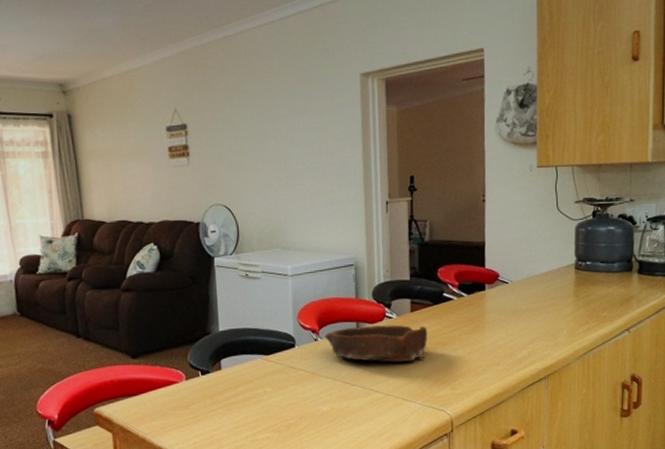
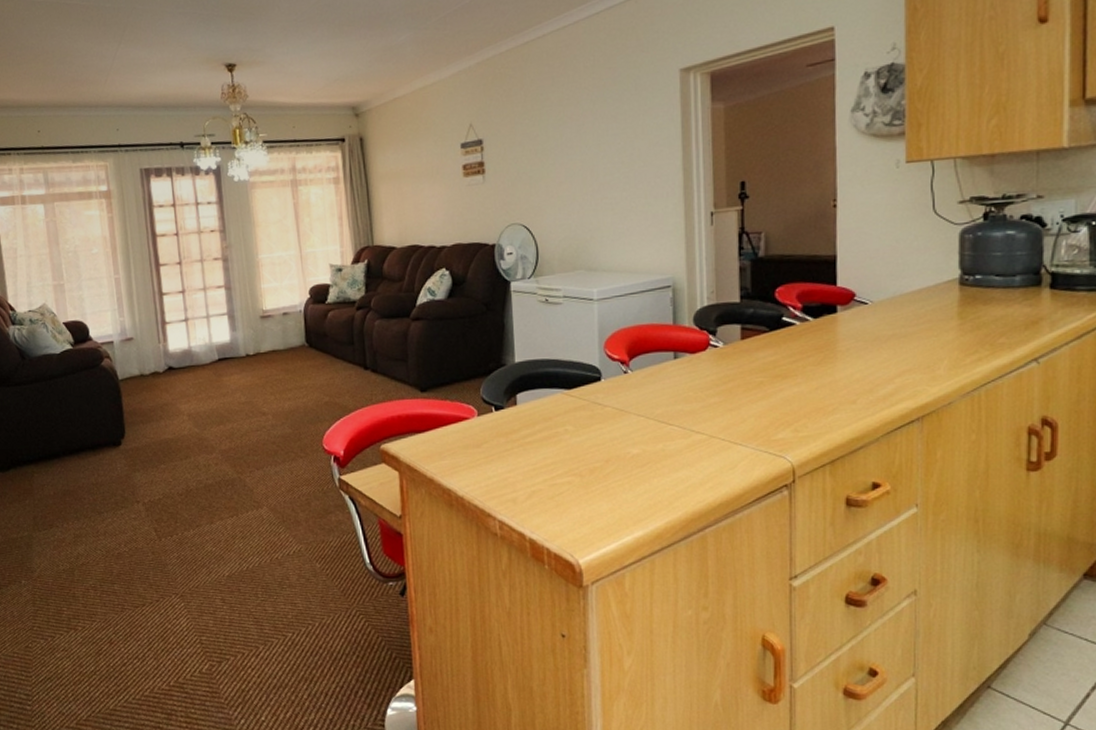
bowl: present [324,324,428,363] -> none [636,354,763,399]

